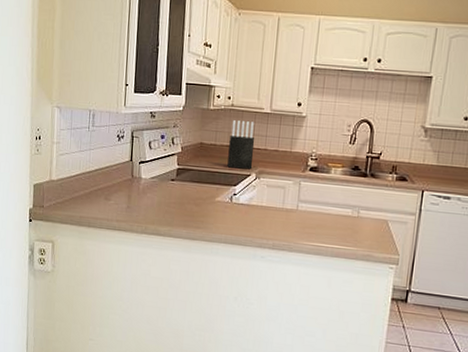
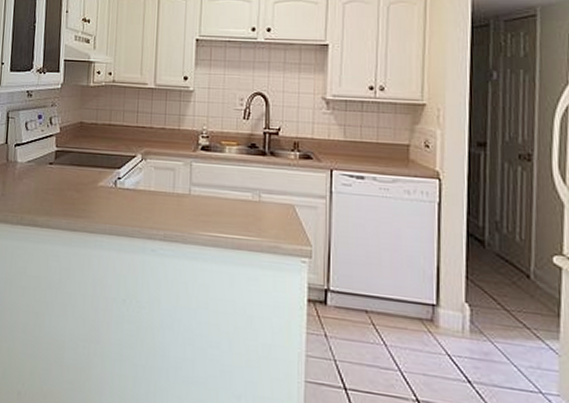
knife block: present [227,120,255,170] -> none [110,97,139,150]

